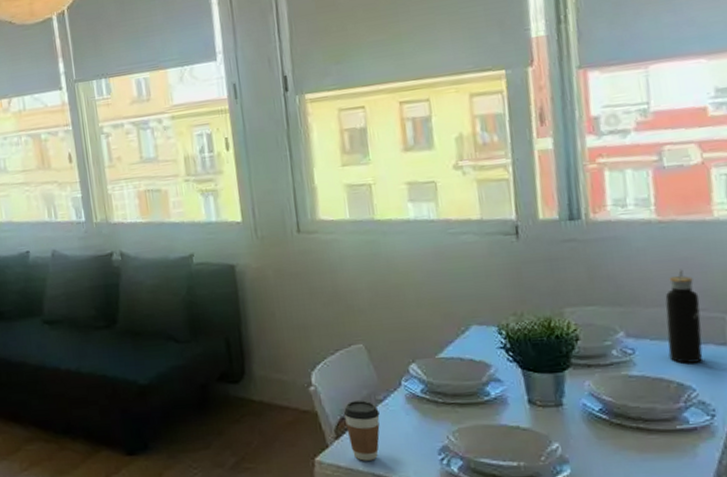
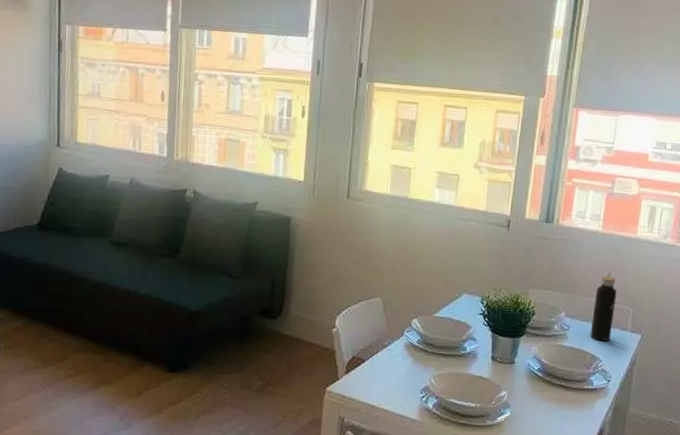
coffee cup: present [343,400,380,461] -> none [355,344,383,394]

